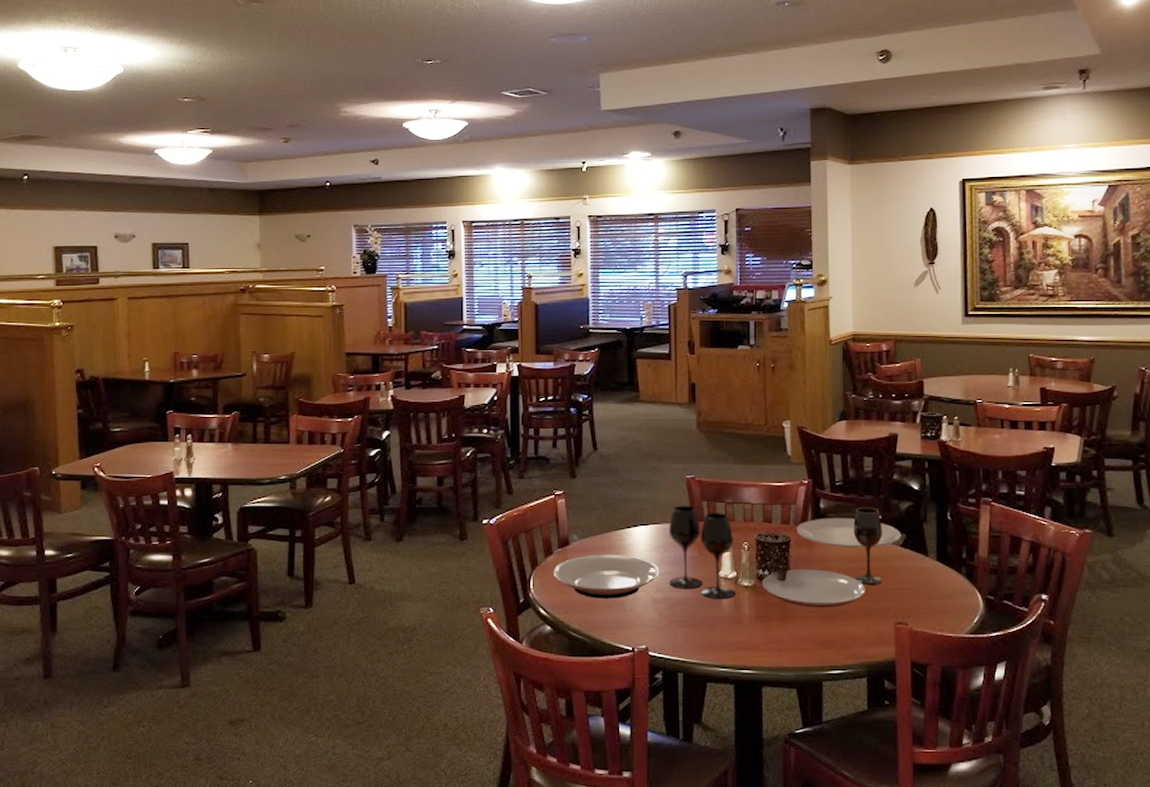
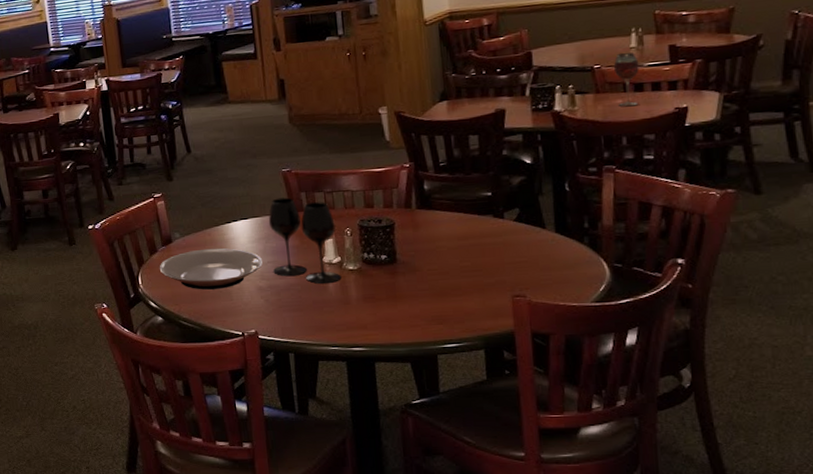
plate: present [762,569,865,608] -> none [368,249,478,286]
plate: present [796,518,901,548] -> none [399,196,515,227]
wine glass: present [853,507,883,585] -> none [461,185,496,261]
wineglass: none [993,391,1015,442] -> present [613,52,639,107]

